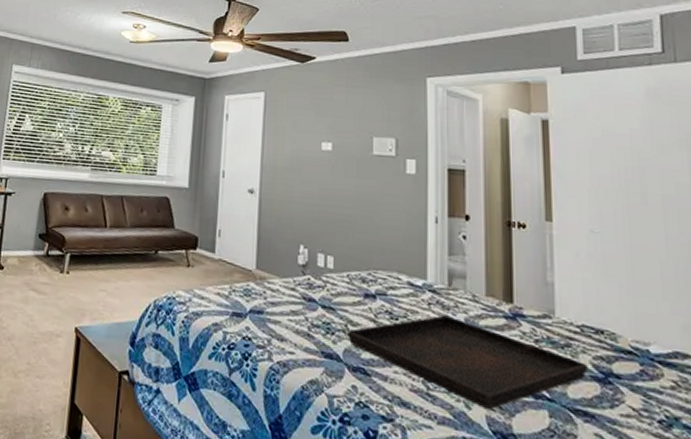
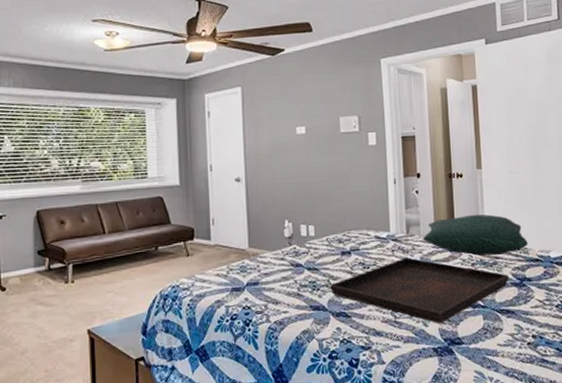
pillow: none [468,275,617,336] -> present [422,214,528,256]

